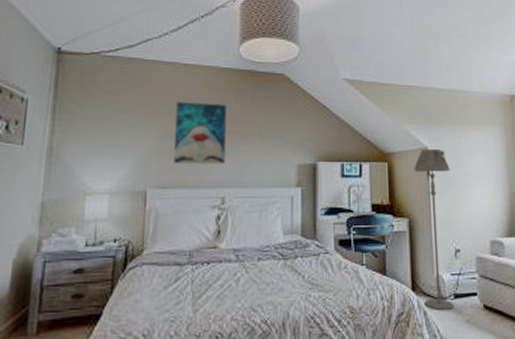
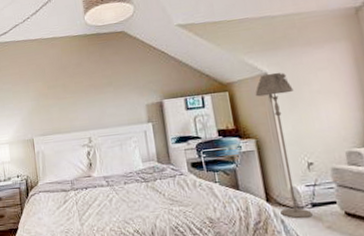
wall art: present [174,102,227,165] -> none [44,64,87,116]

